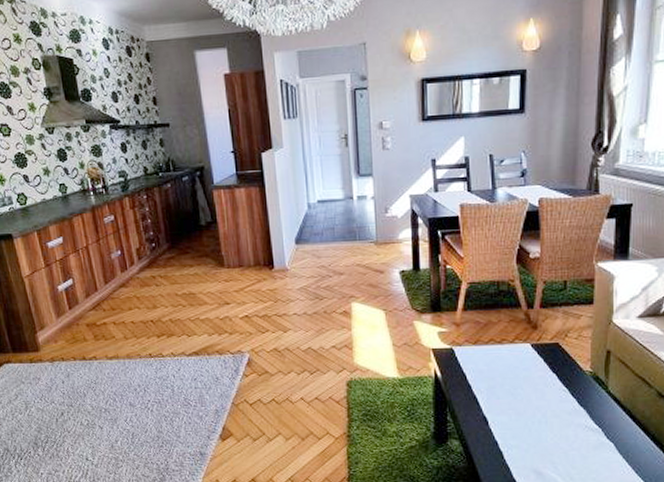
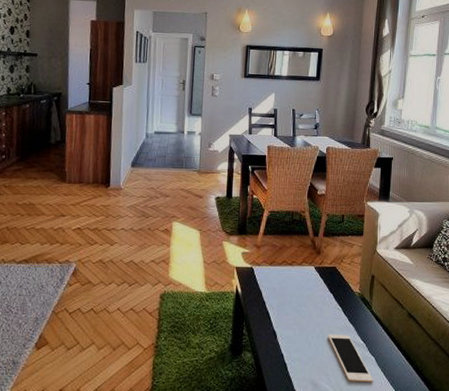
cell phone: none [552,418,612,471] -> present [328,334,373,383]

